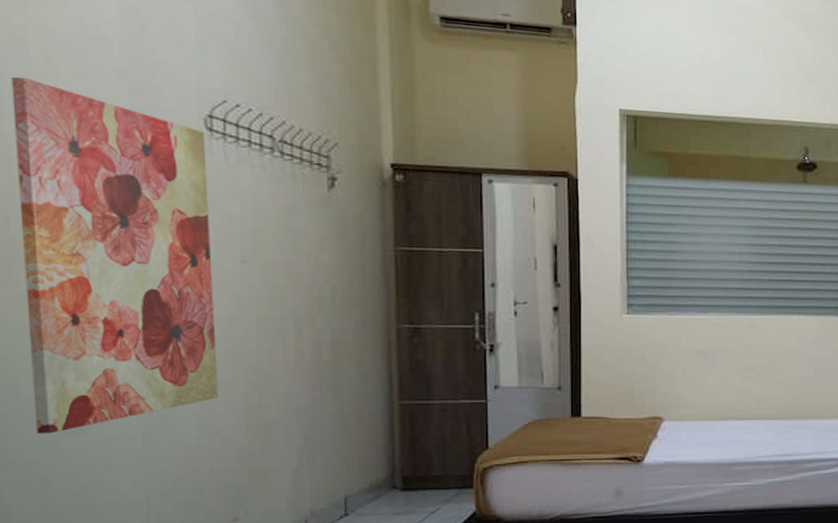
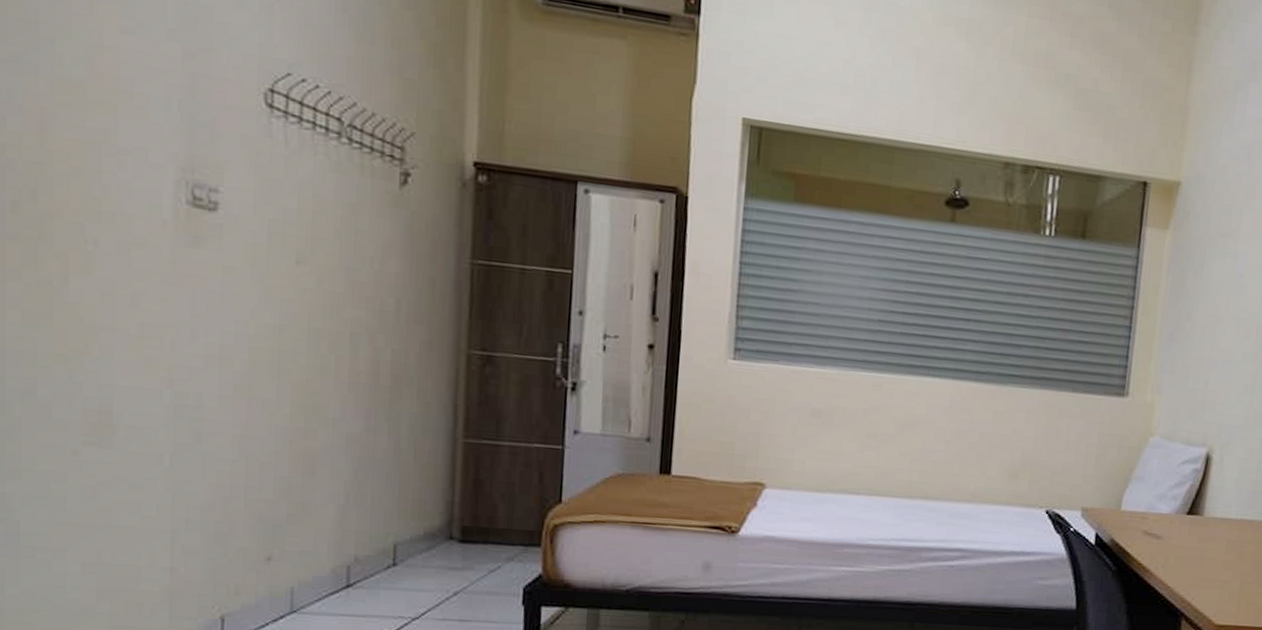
wall art: present [11,76,218,434] -> none [49,27,264,443]

